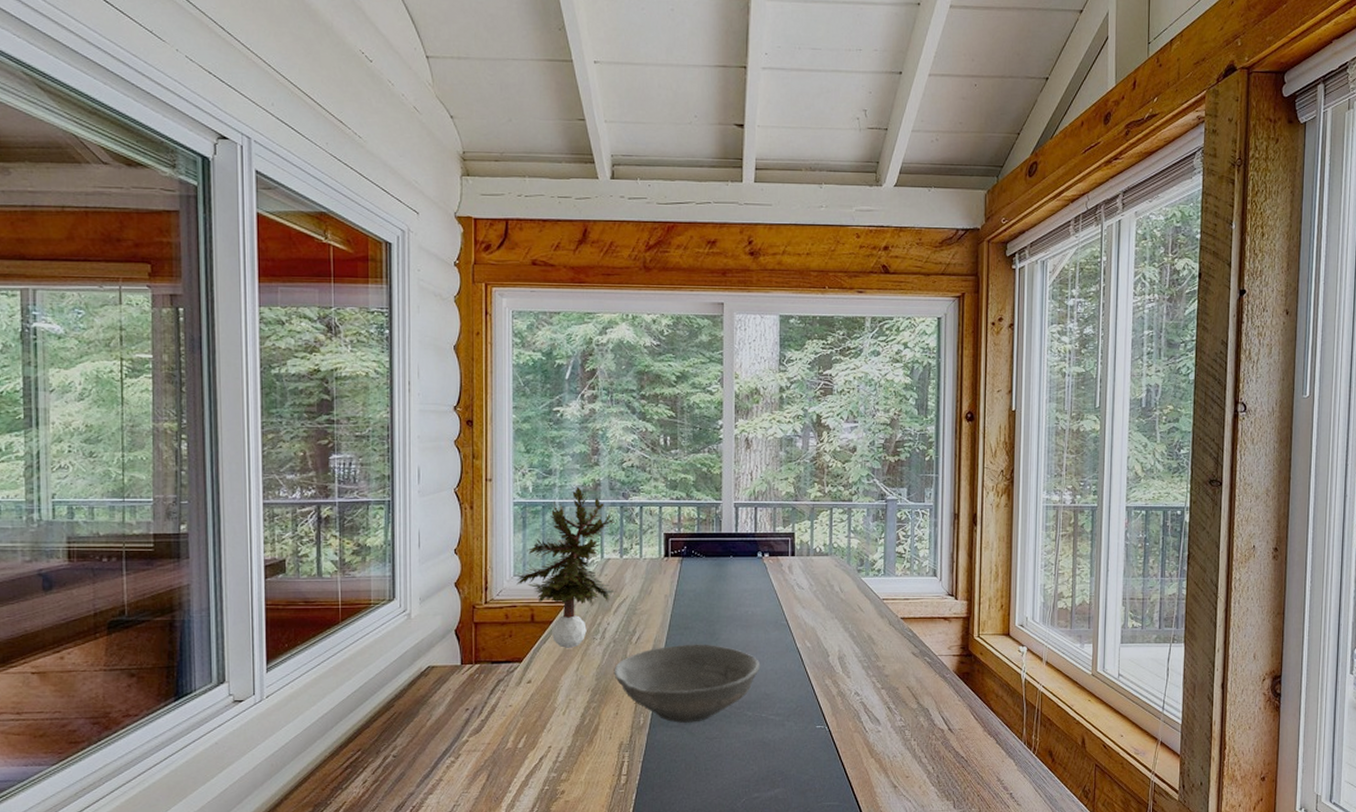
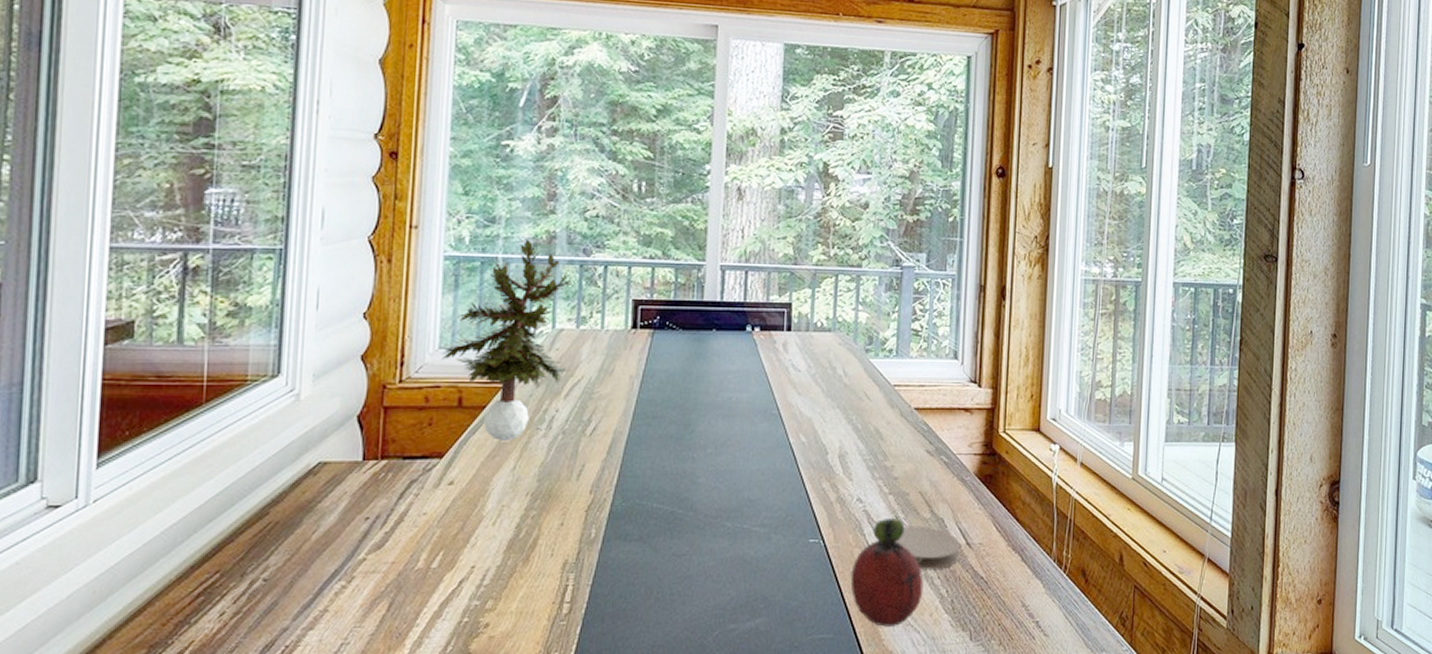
bowl: present [614,644,761,723] -> none [560,437,745,536]
fruit: none [852,709,913,796] -> present [850,519,924,627]
coaster: none [888,714,943,750] -> present [895,525,960,569]

